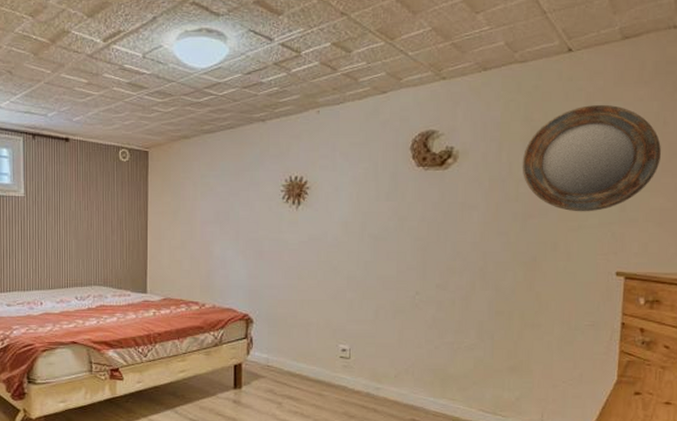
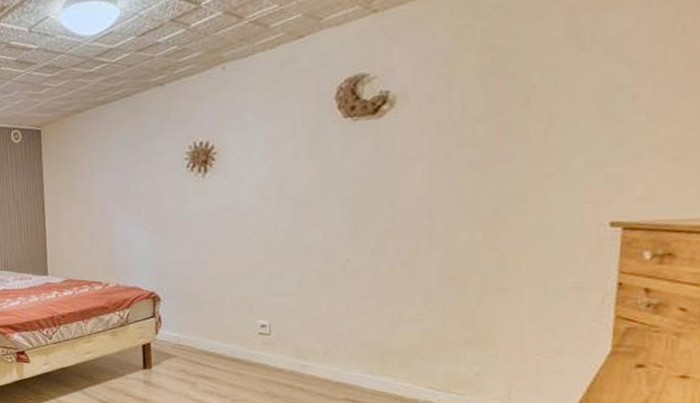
home mirror: present [522,105,661,212] -> none [479,16,677,154]

